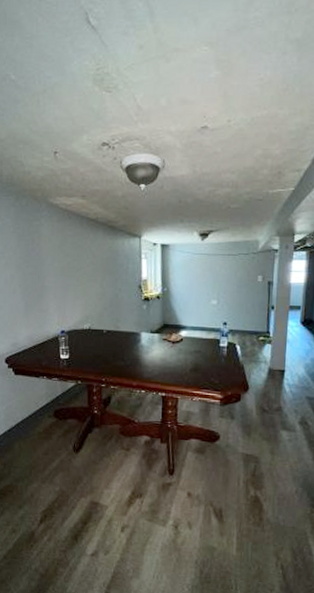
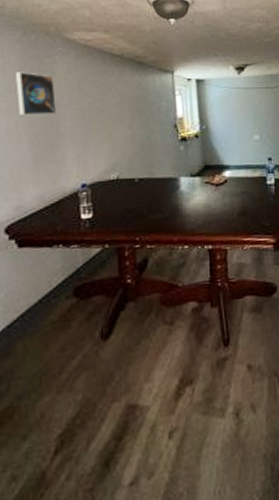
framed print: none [10,232,43,271] -> present [15,72,57,116]

